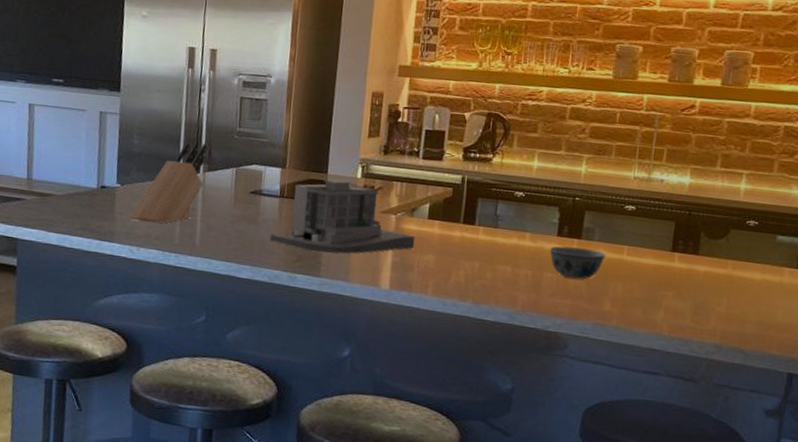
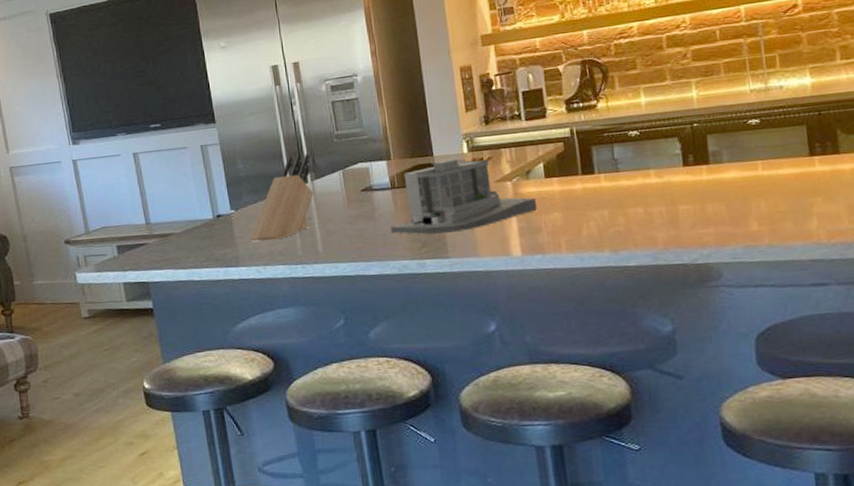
bowl: present [549,246,606,279] -> none [678,171,740,206]

